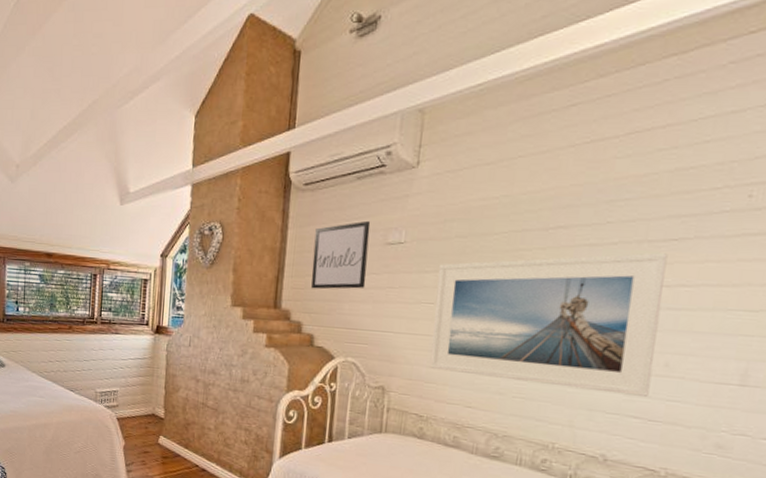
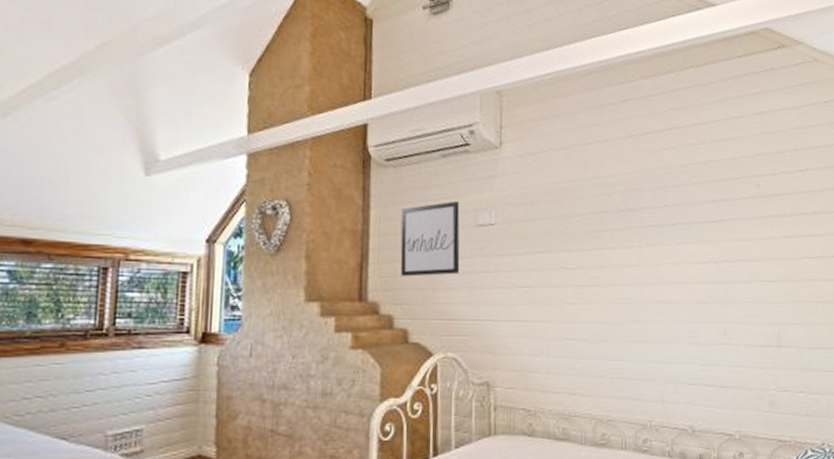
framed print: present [429,253,668,397] -> none [531,233,717,364]

